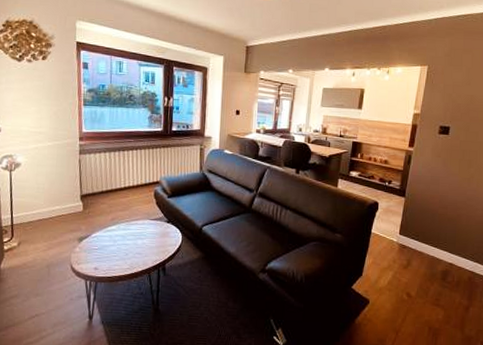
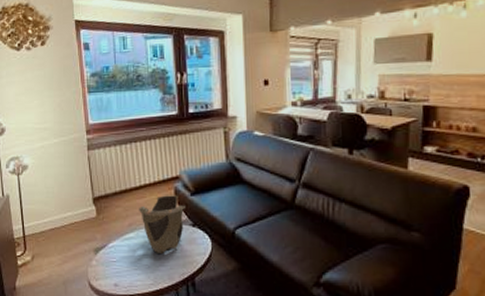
decorative bowl: none [122,196,162,243] -> present [139,195,185,253]

